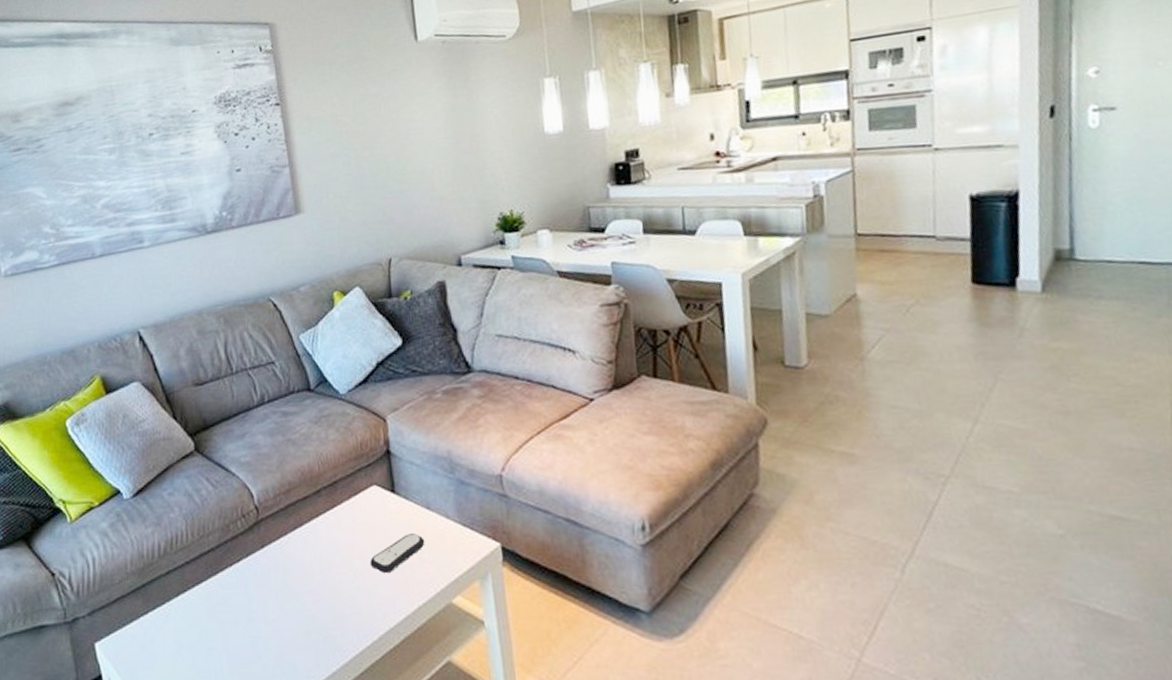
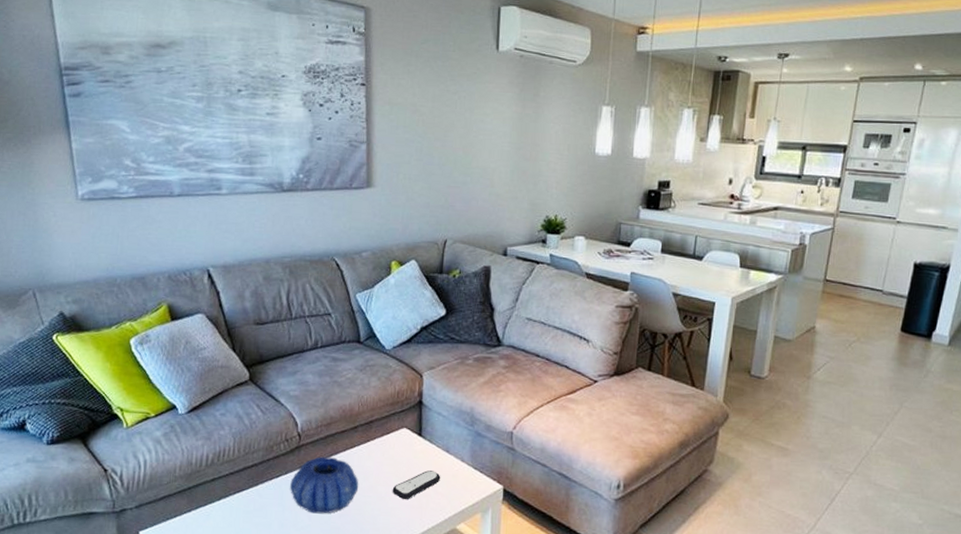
decorative bowl: none [253,530,331,602] -> present [290,456,359,514]

